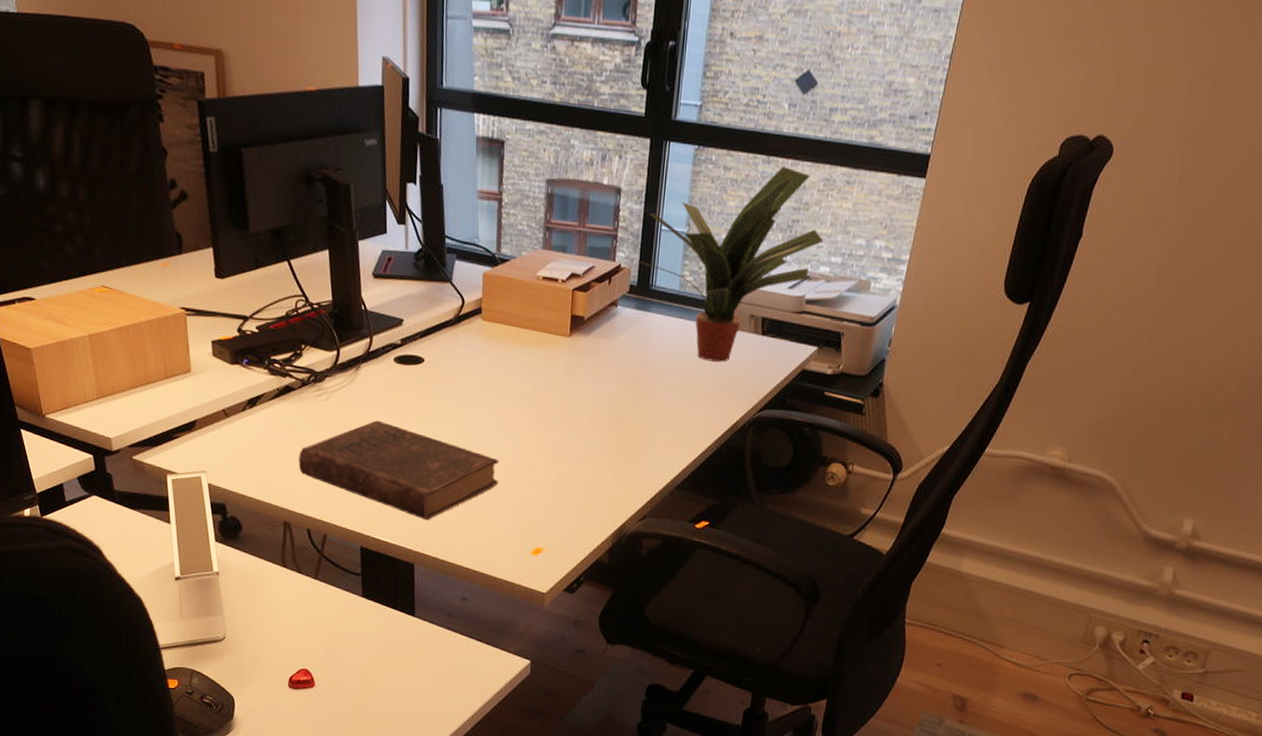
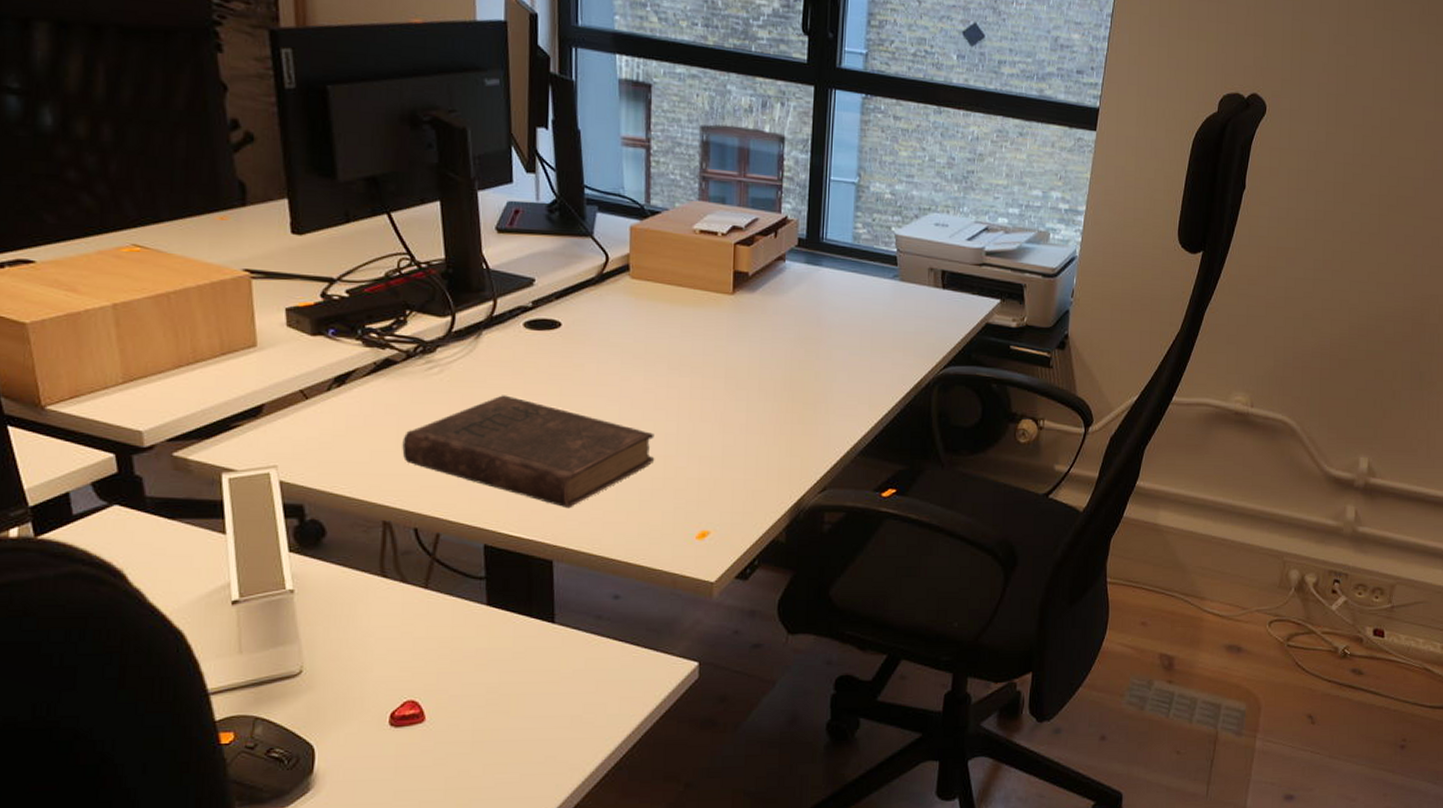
potted plant: present [637,166,824,362] -> none [805,117,1000,318]

